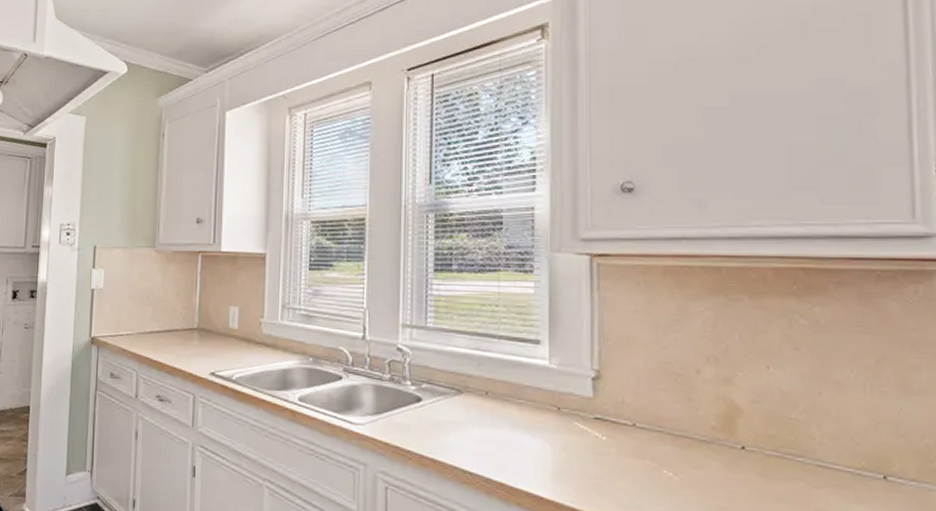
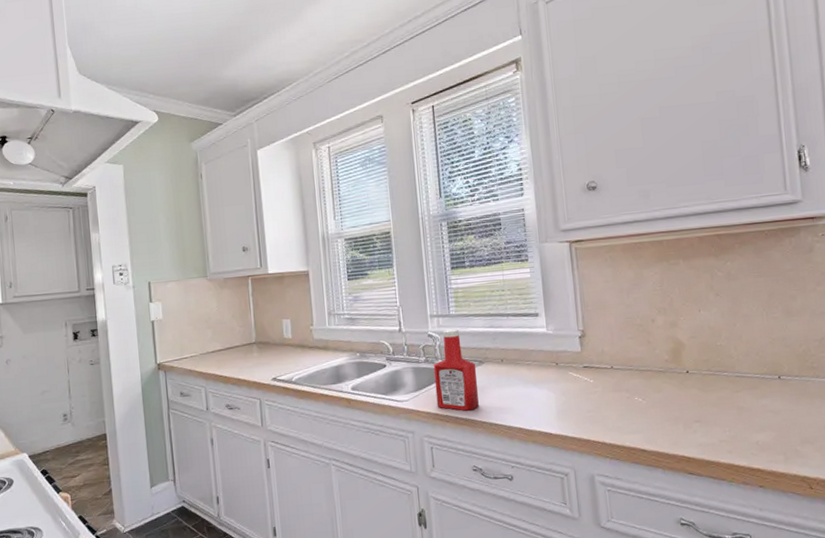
ketchup bottle: none [398,345,453,450] -> present [433,329,479,411]

